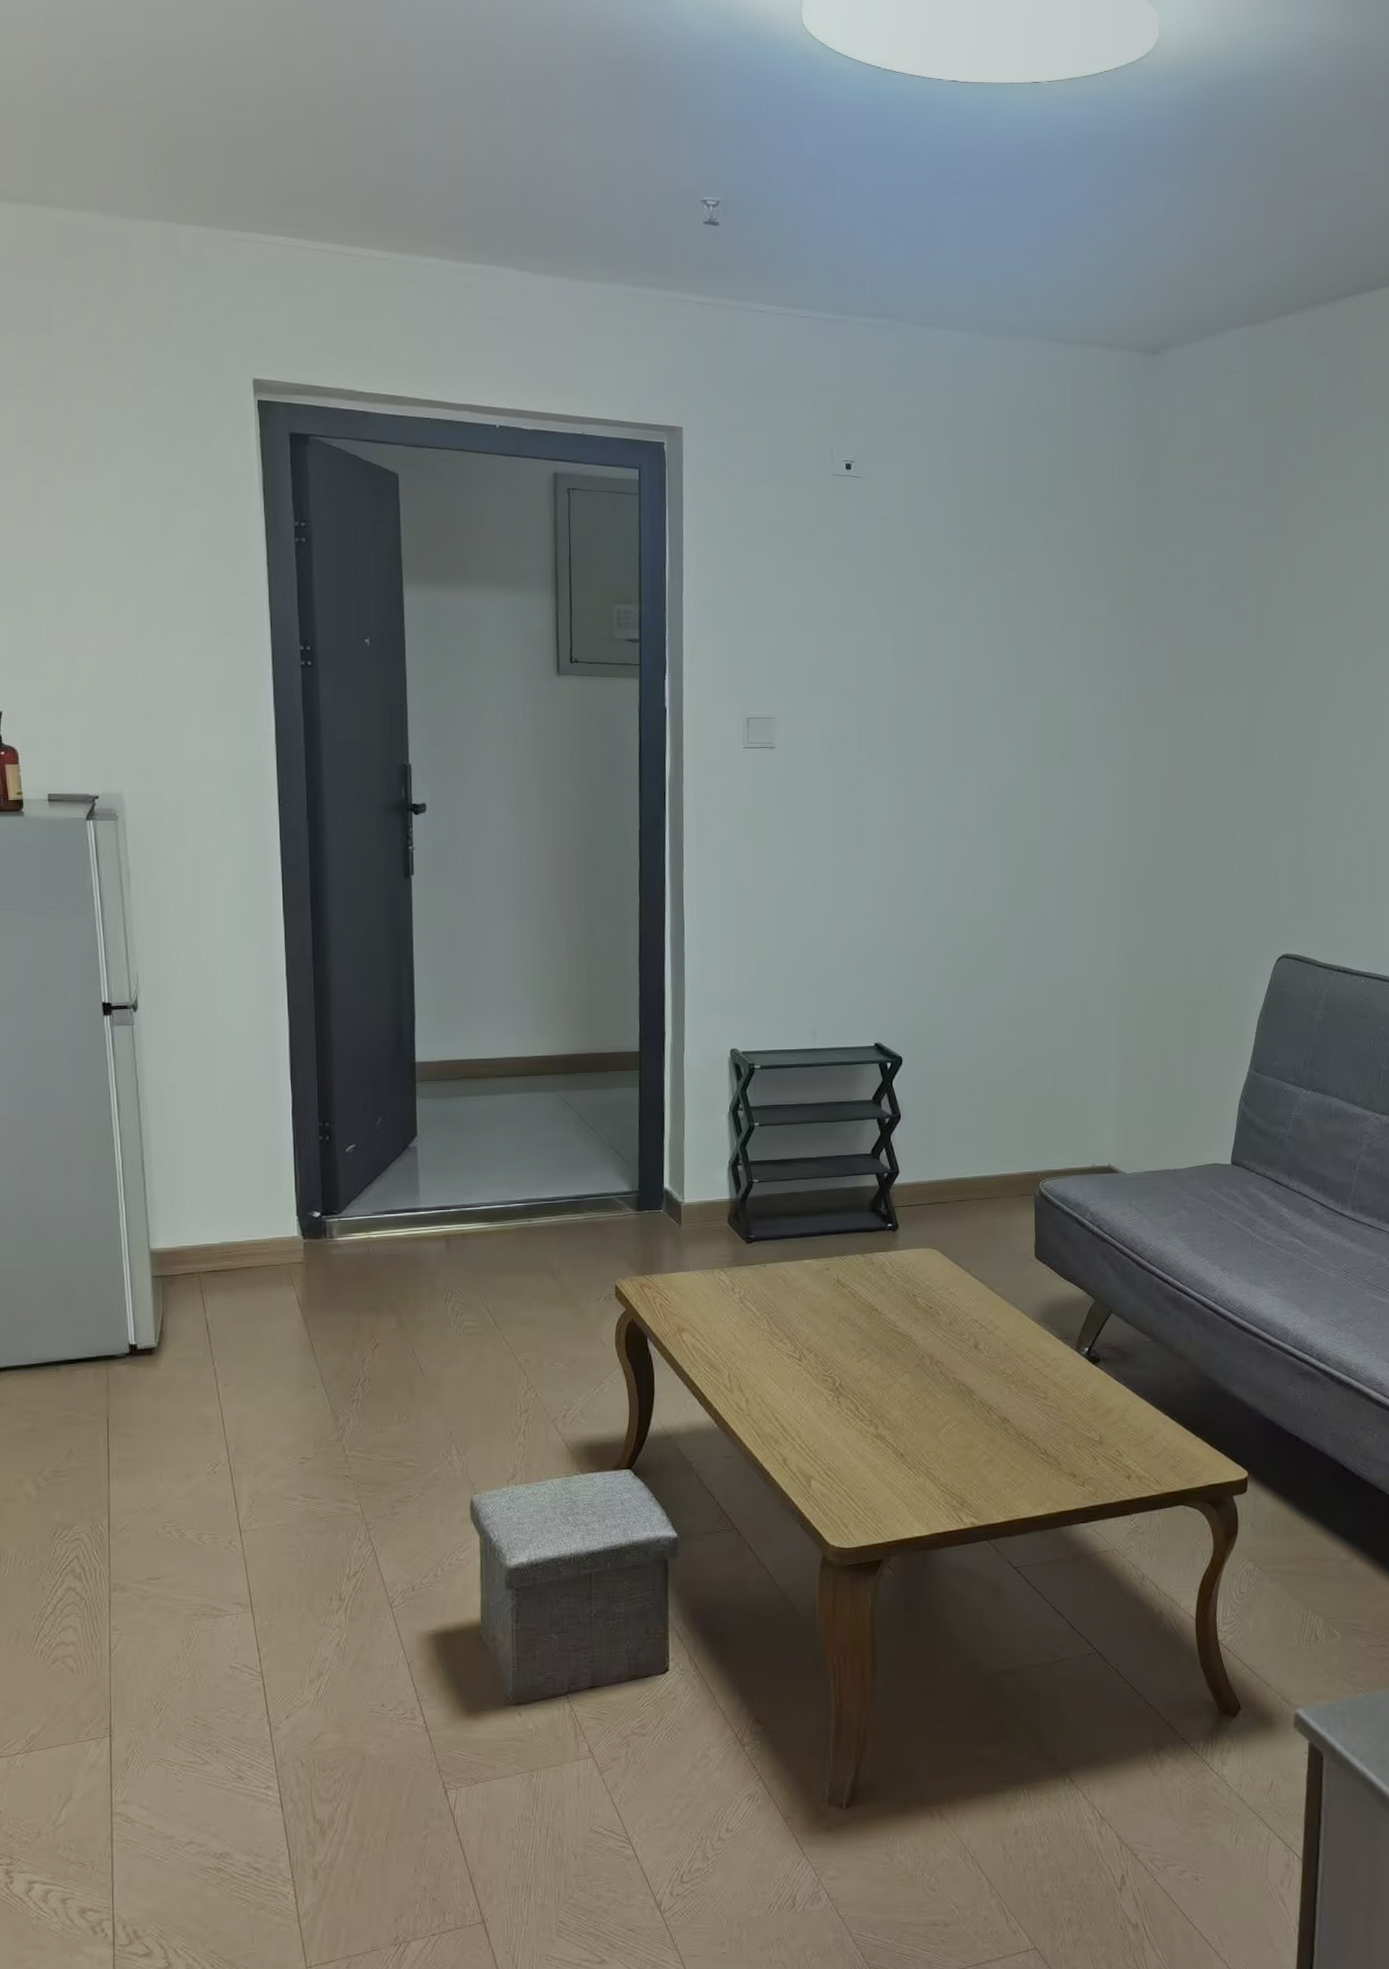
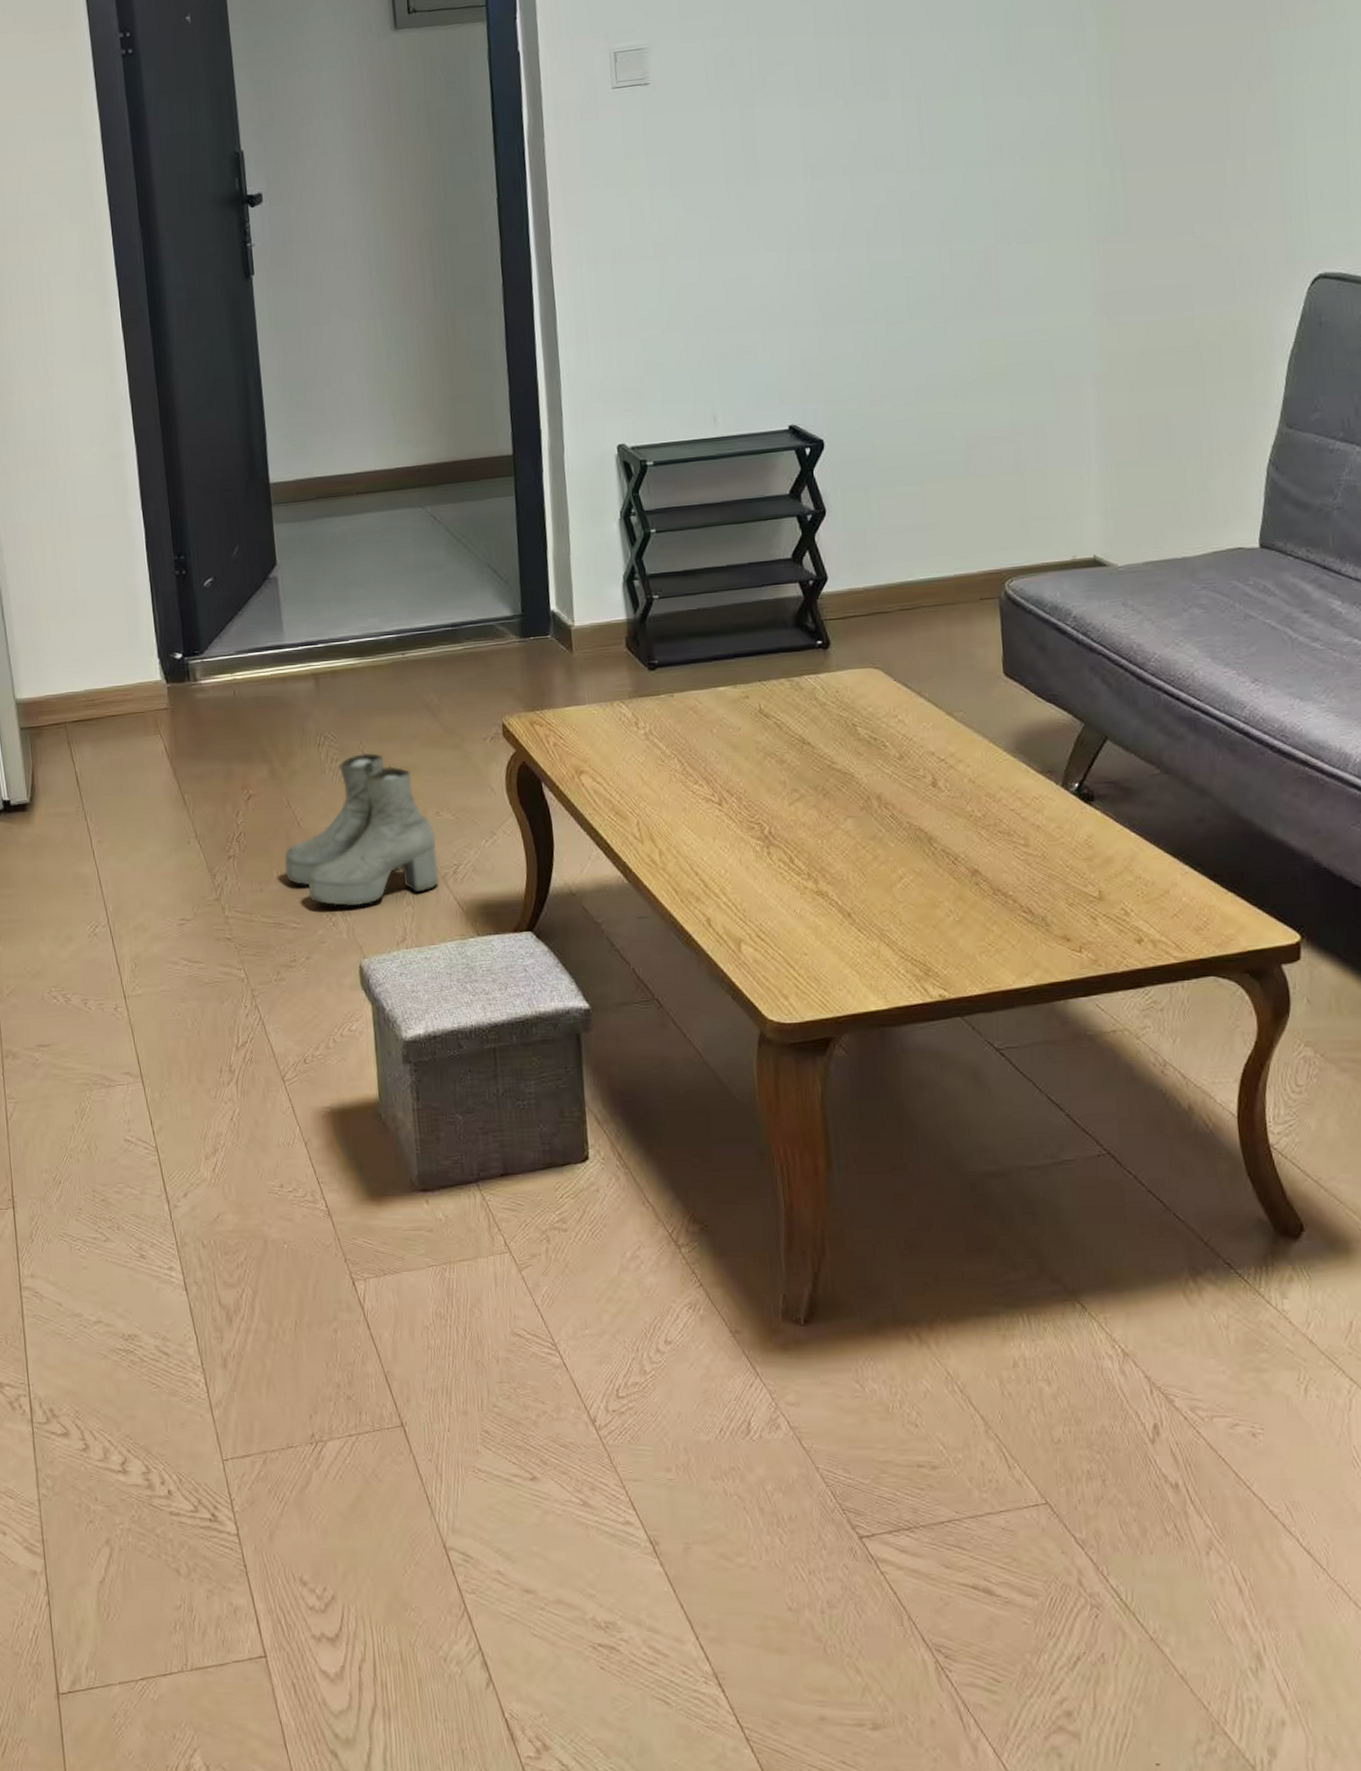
boots: none [406,1309,549,1447] -> present [285,753,439,907]

